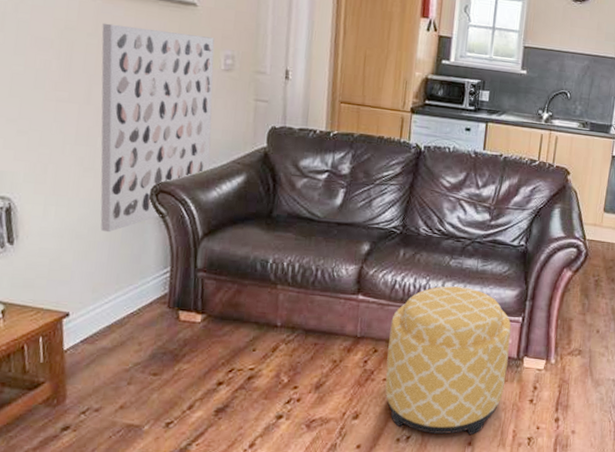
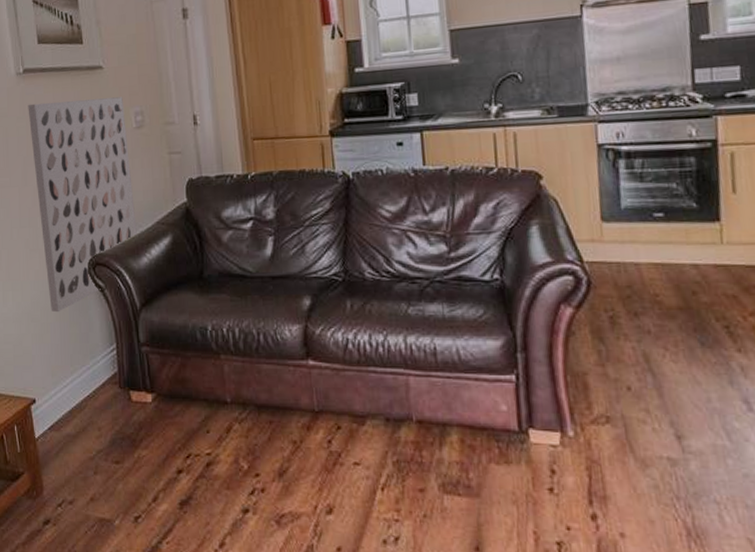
ottoman: present [385,286,511,436] -> none [350,340,510,538]

